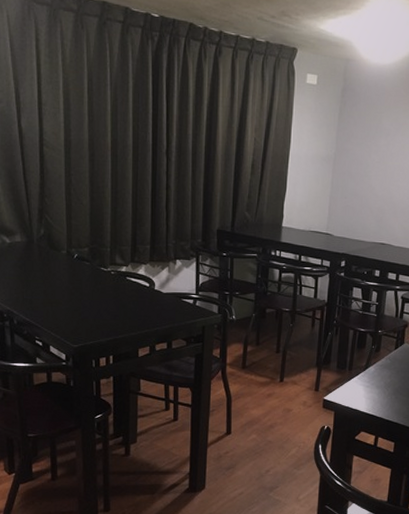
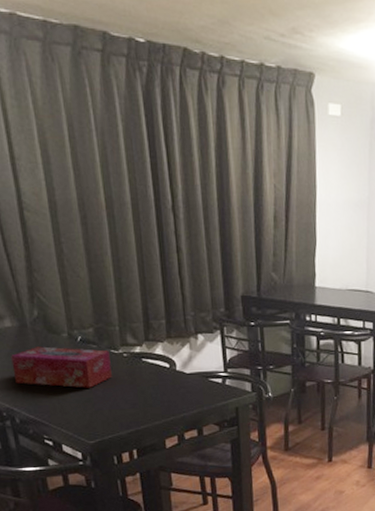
tissue box: none [17,260,100,299] -> present [11,346,112,388]

